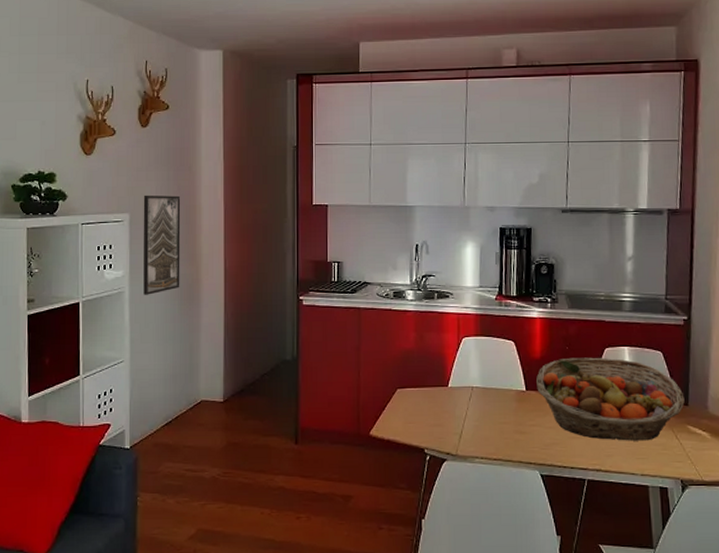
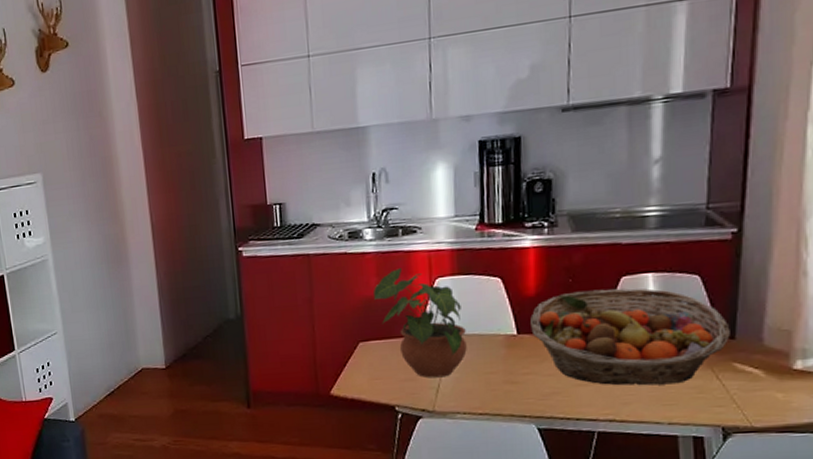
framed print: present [143,195,181,295] -> none [54,146,106,261]
potted plant: none [412,326,486,425] -> present [373,268,467,378]

